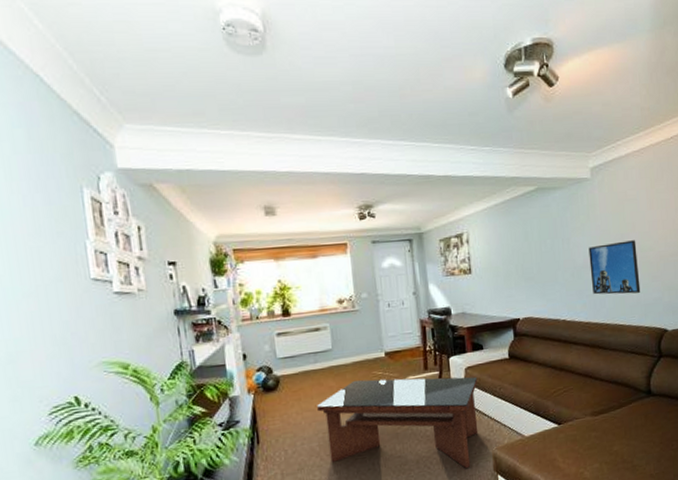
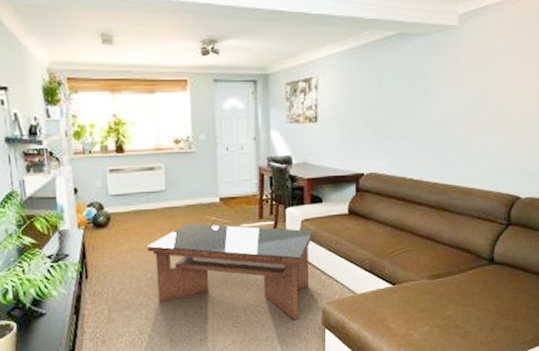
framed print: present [588,240,641,295] -> none [445,98,500,156]

